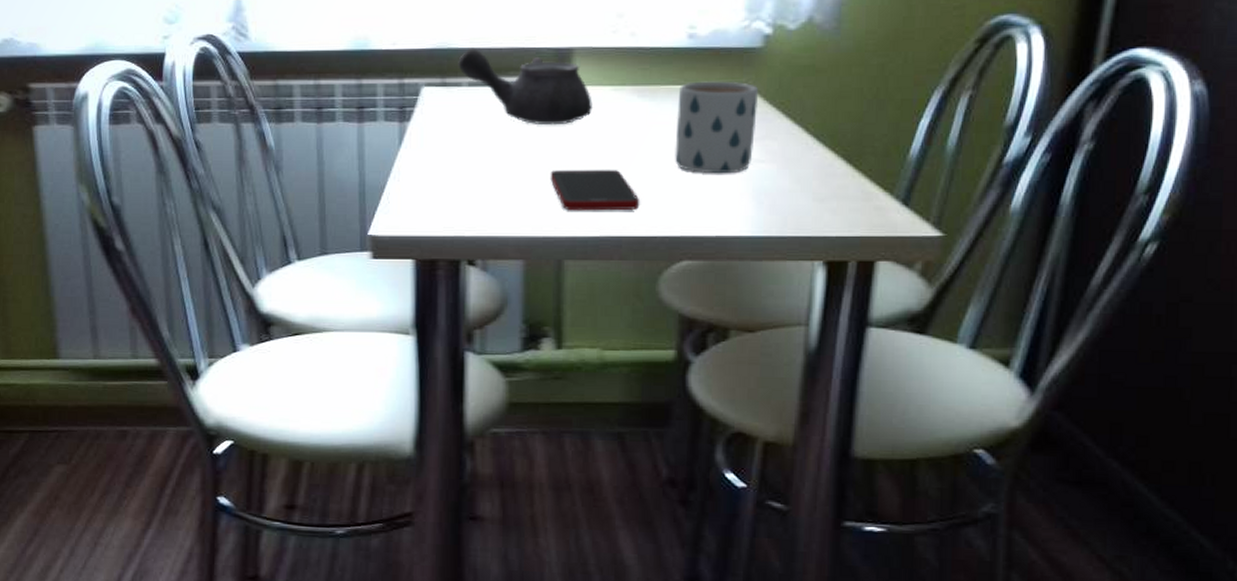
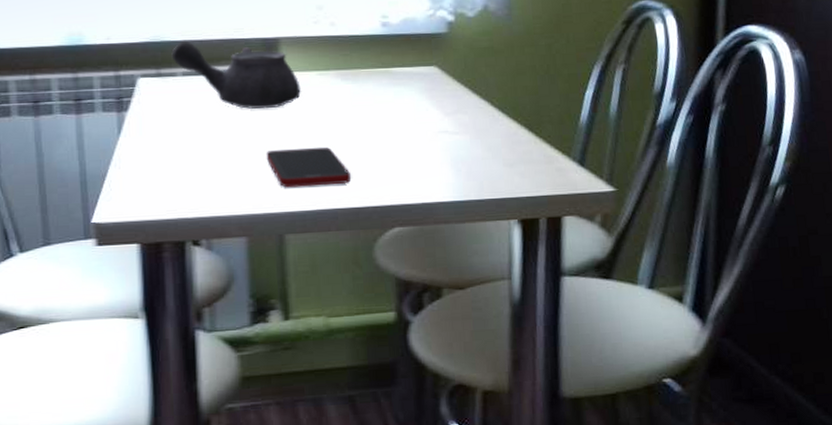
mug: present [675,81,759,174] -> none [378,63,448,147]

